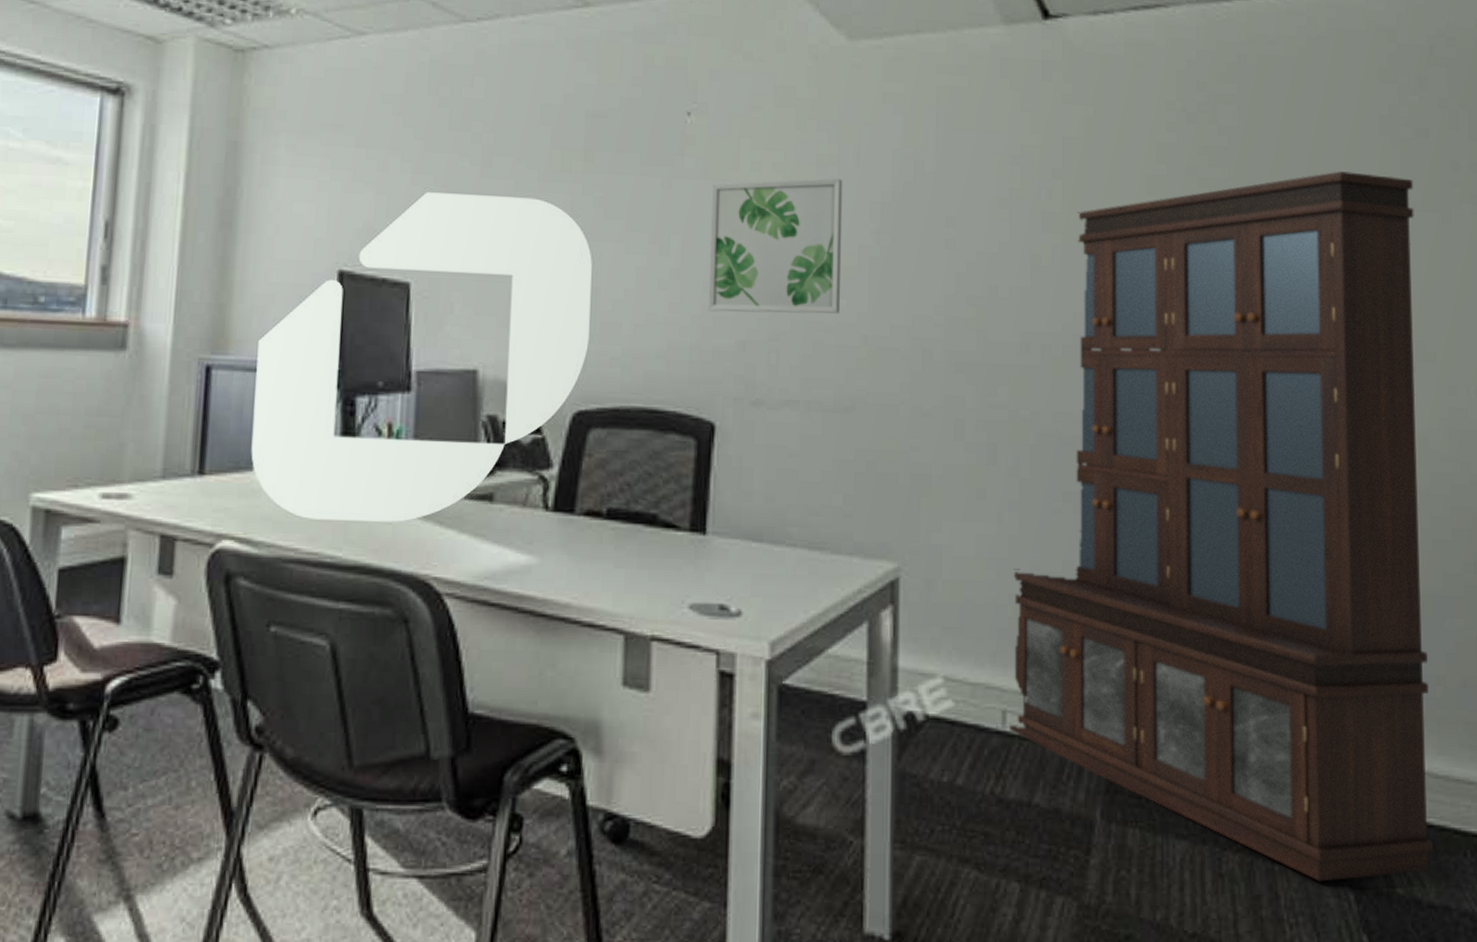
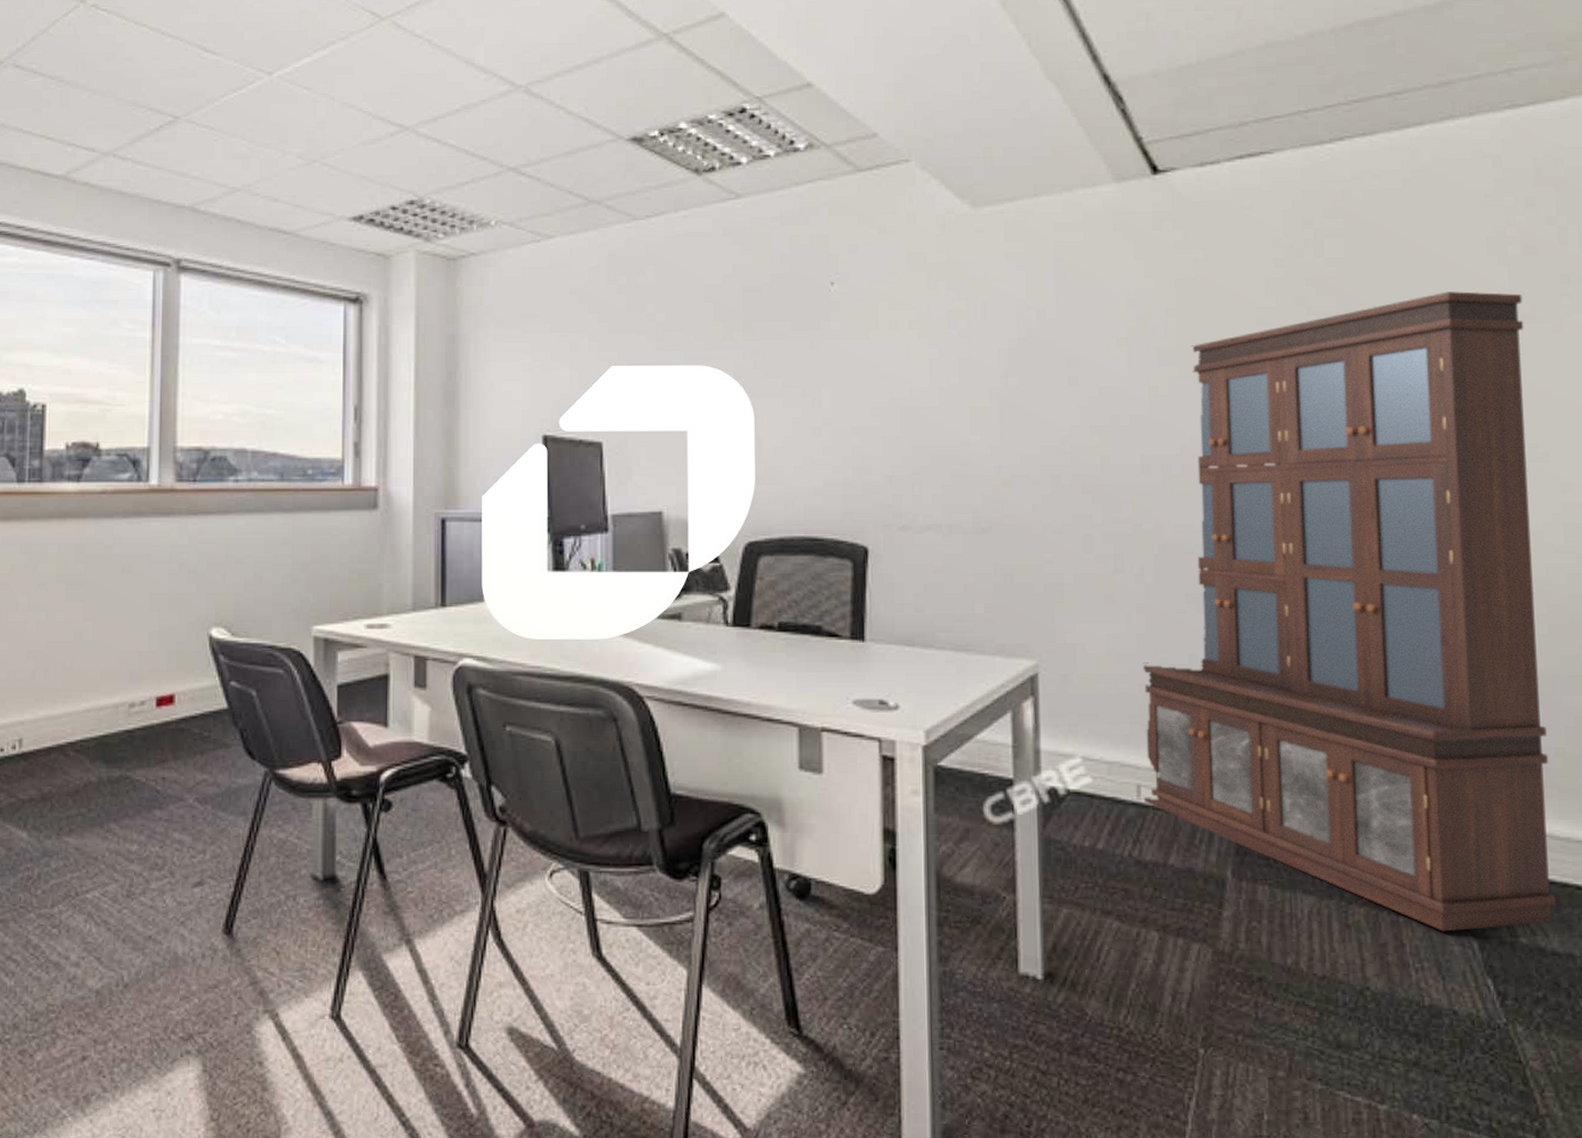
wall art: present [707,178,843,314] -> none [855,330,975,452]

